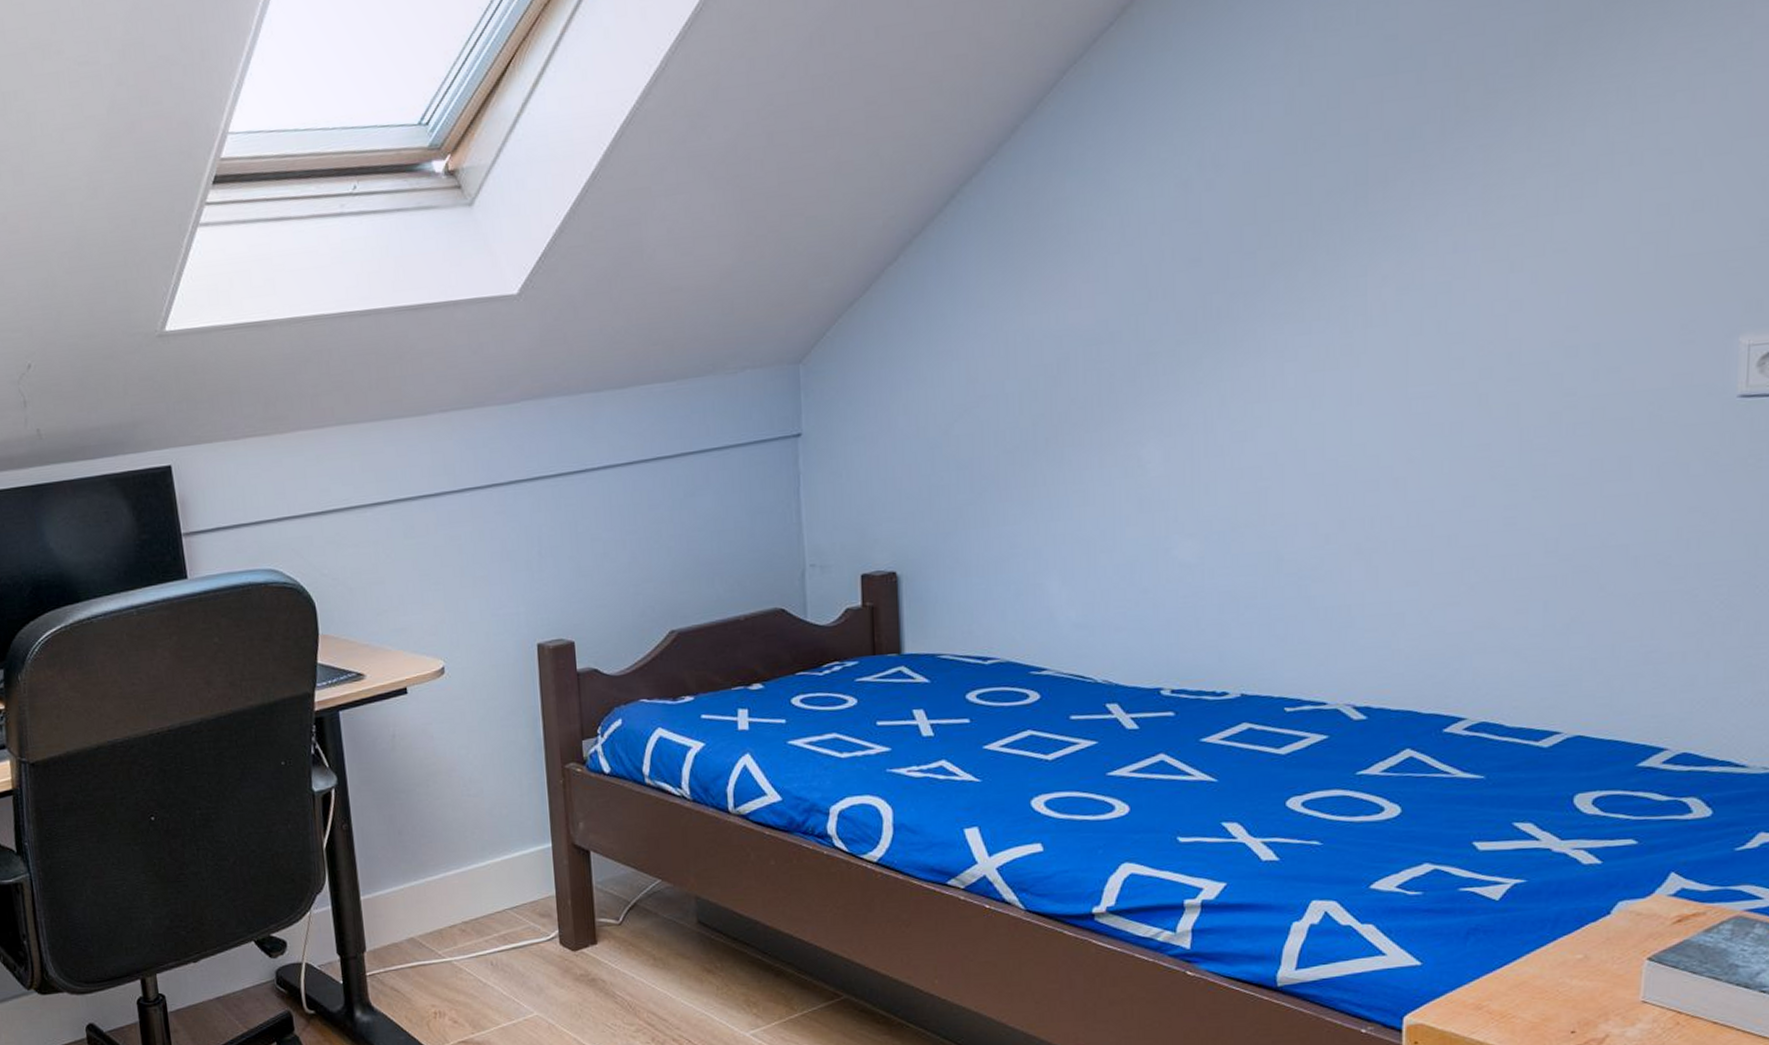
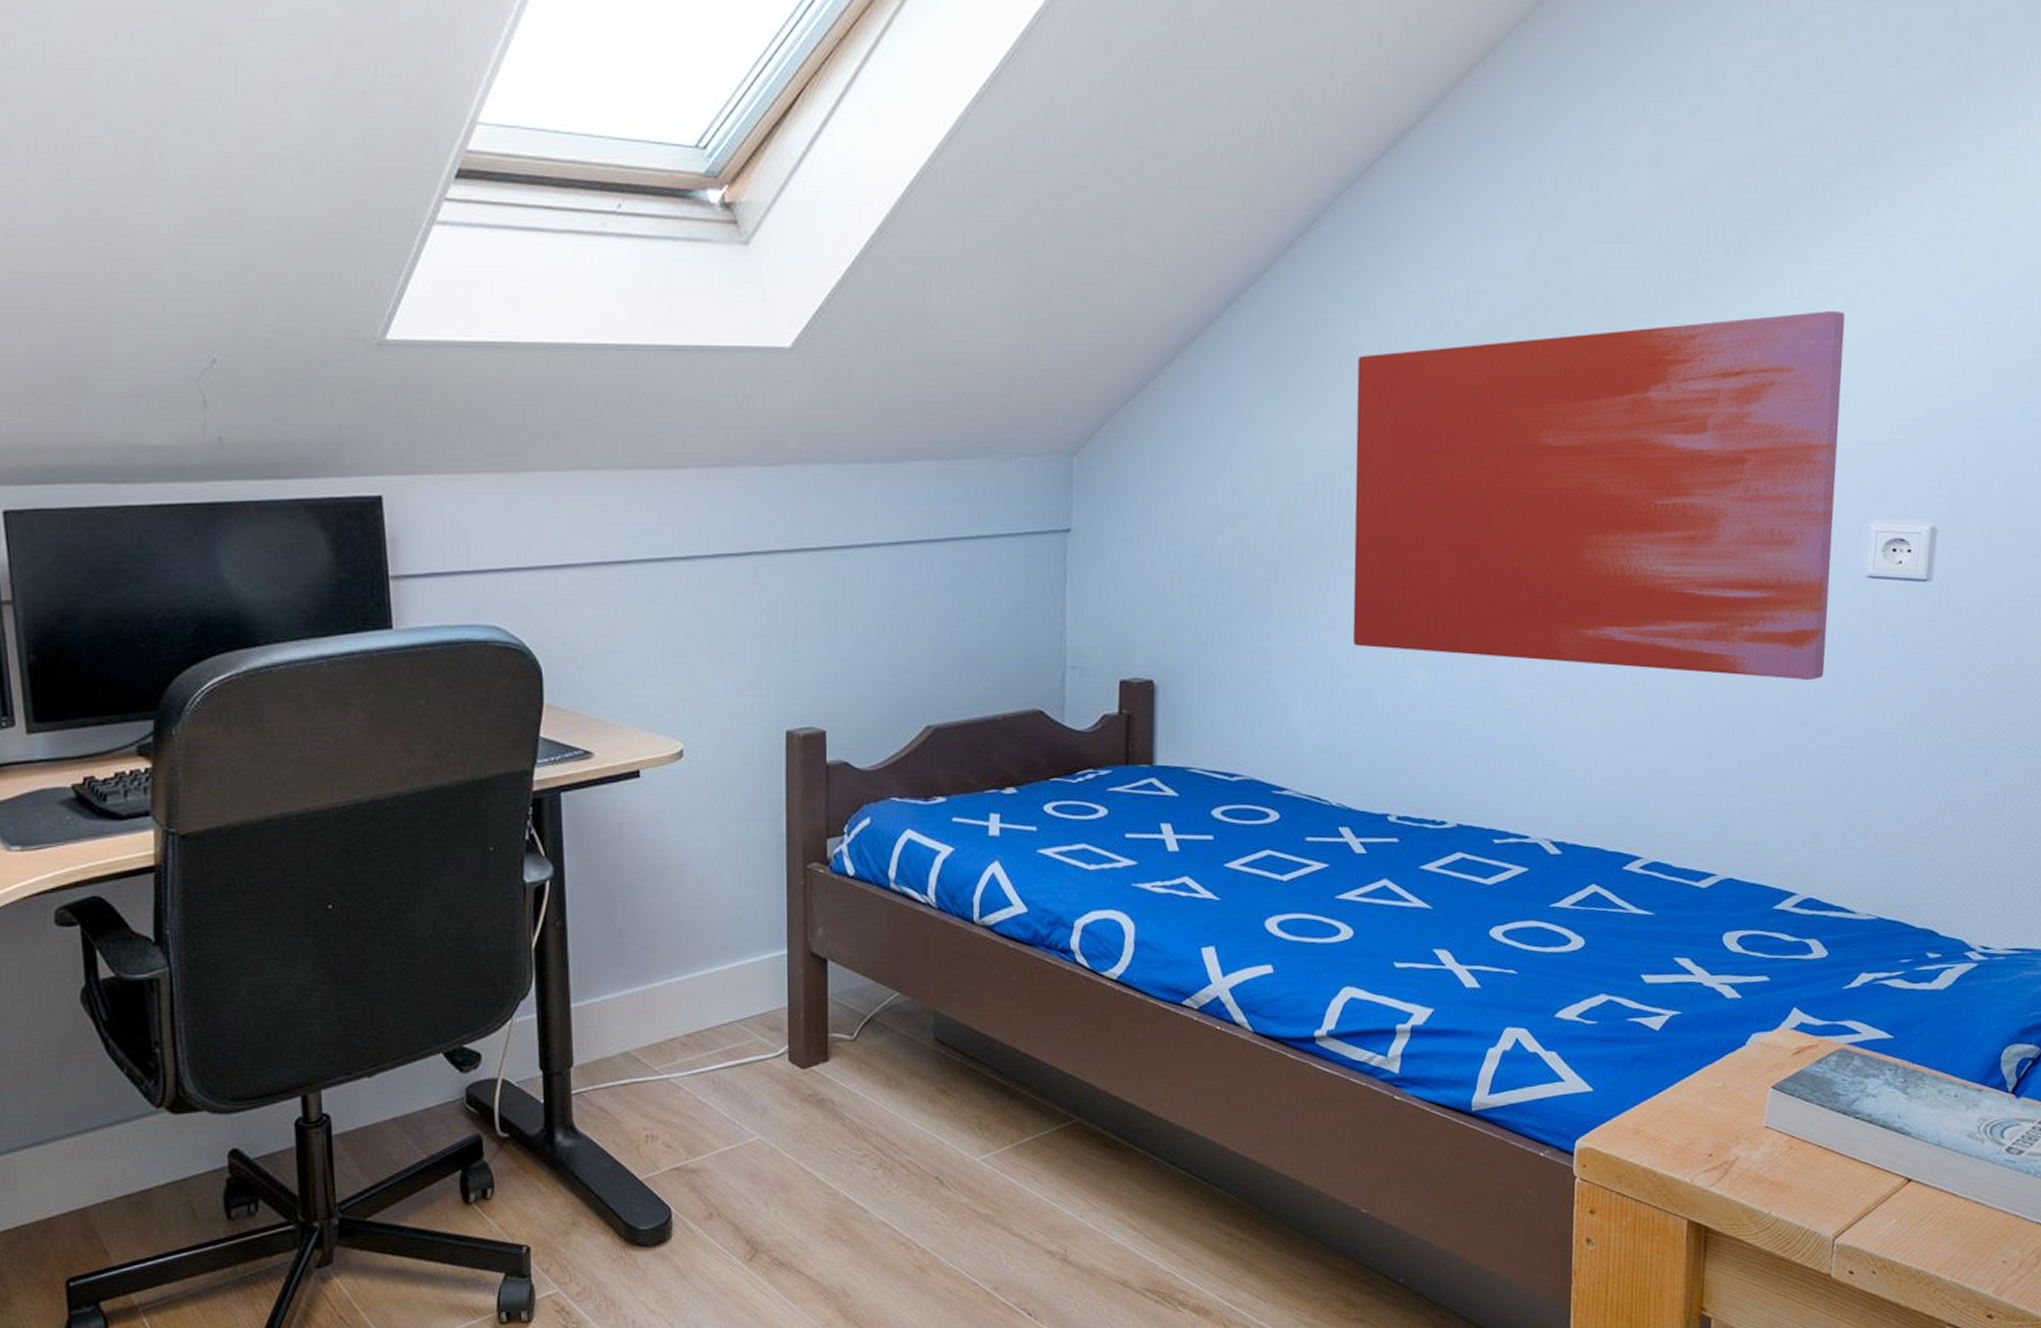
wall art: none [1097,108,1692,522] -> present [1353,311,1846,681]

